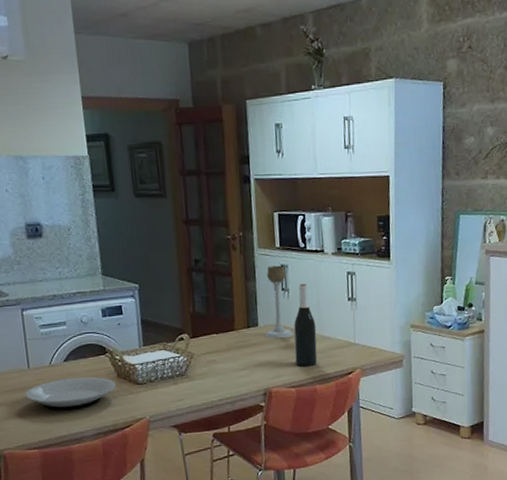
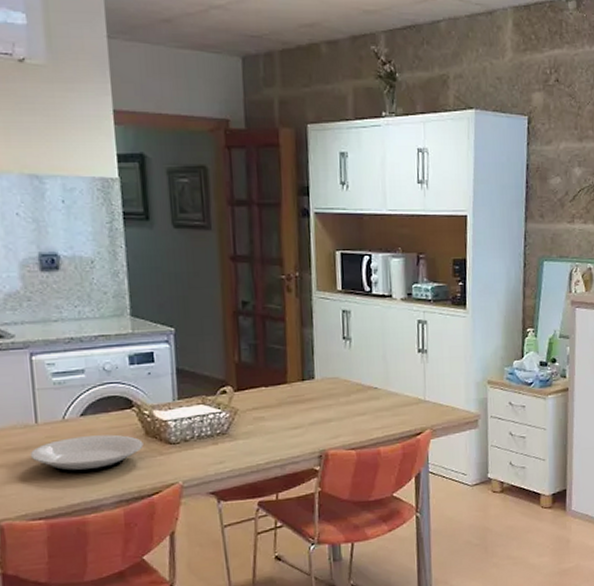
candle holder: present [265,265,293,339] -> none [322,311,355,394]
wine bottle: present [294,283,318,368] -> none [355,332,382,427]

